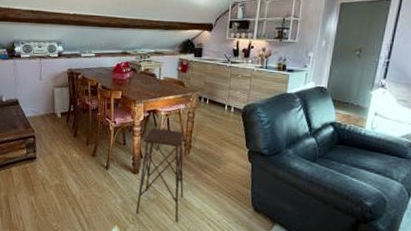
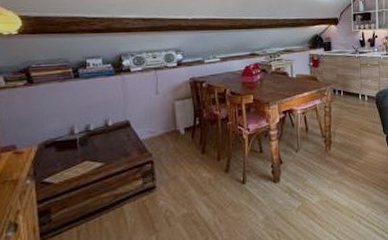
side table: present [136,128,184,223] -> none [280,127,330,228]

